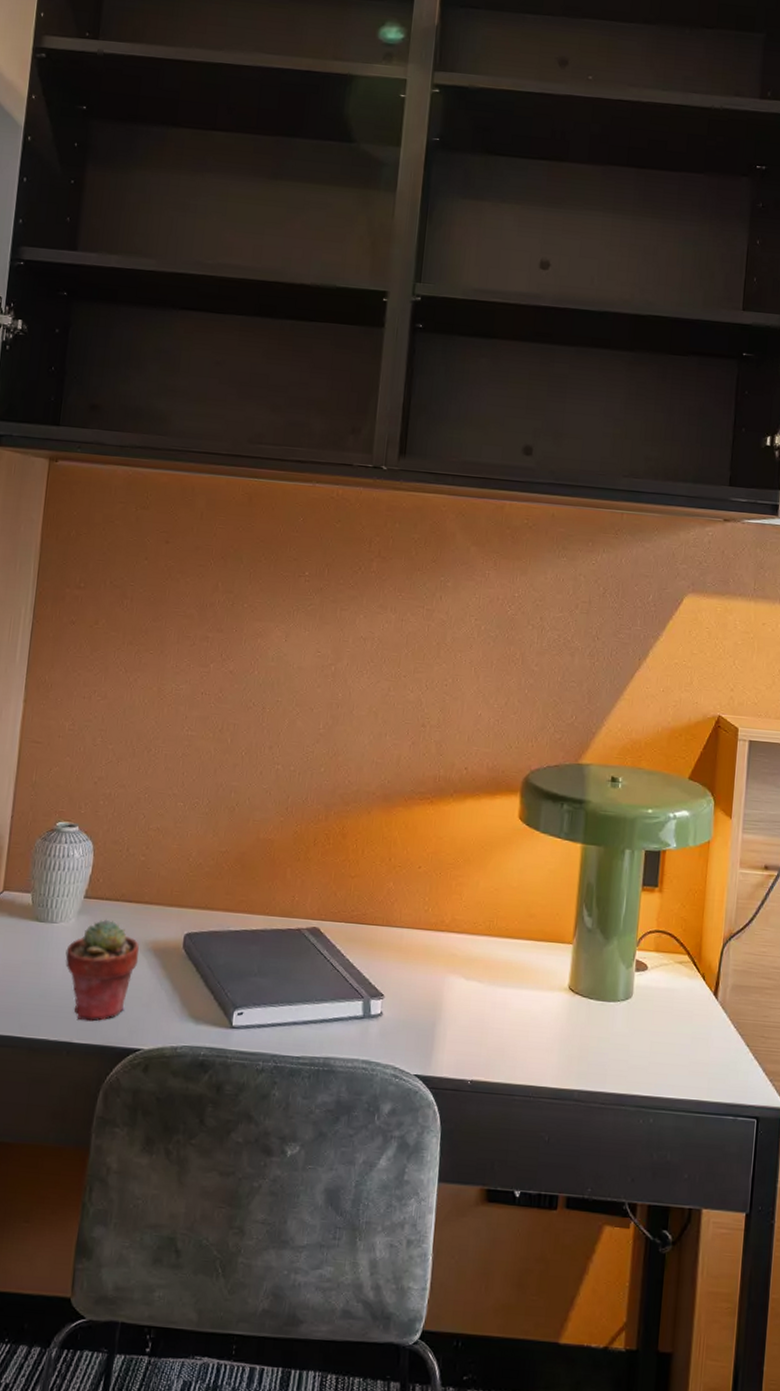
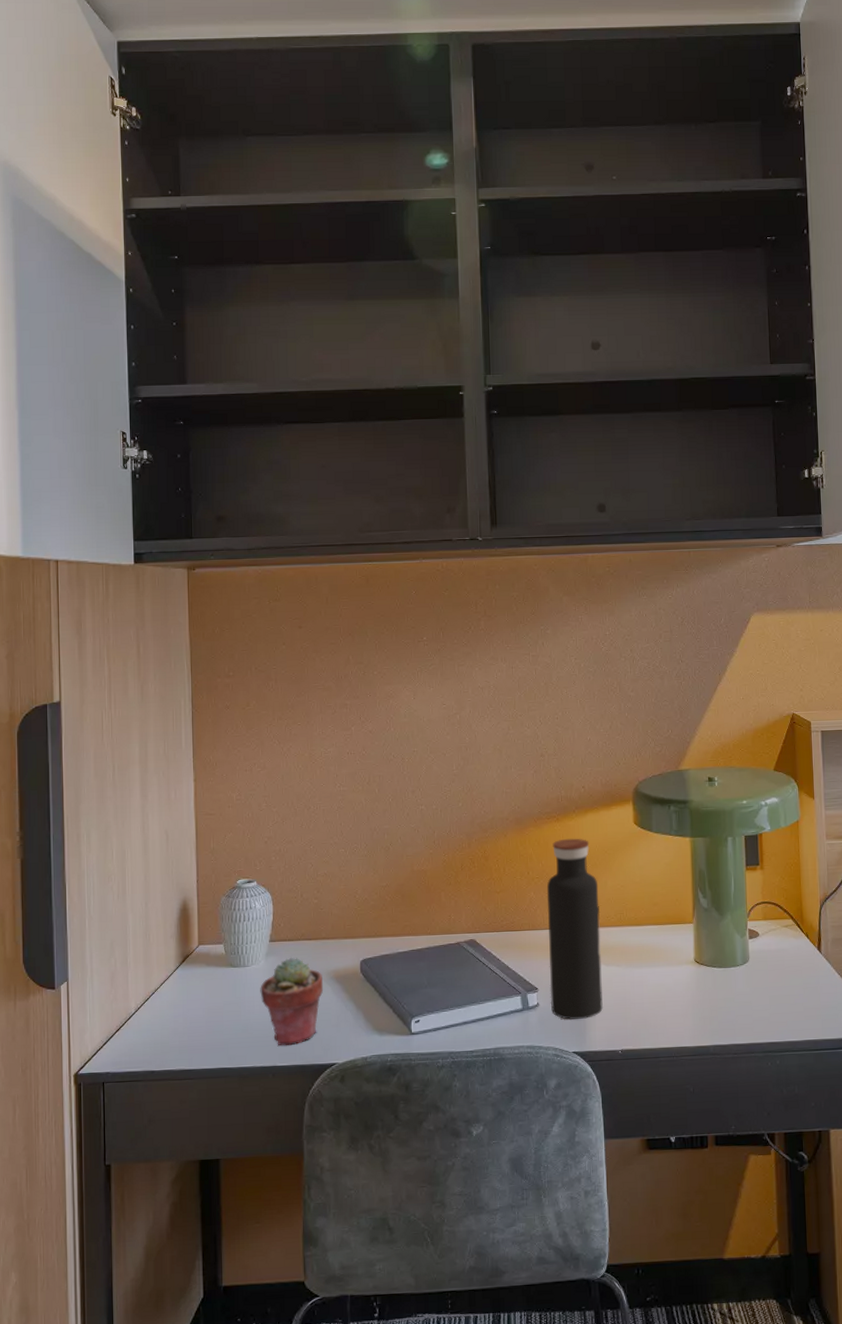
water bottle: none [396,825,469,1038] -> present [546,838,603,1020]

